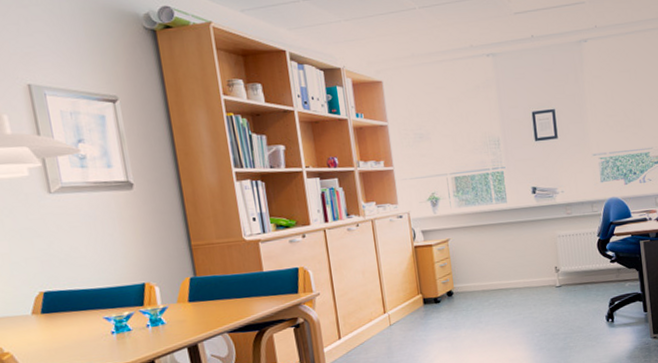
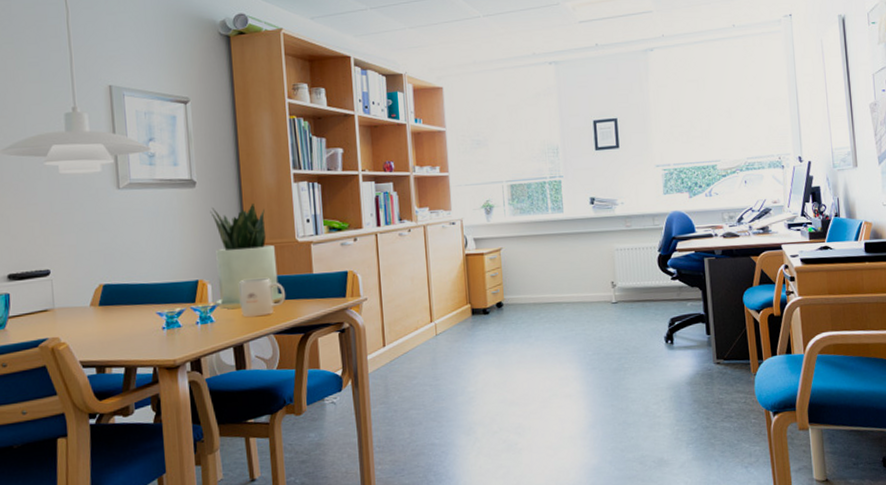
planter: none [151,204,234,310] -> present [210,204,282,309]
mug: none [188,278,238,318] -> present [238,278,286,318]

